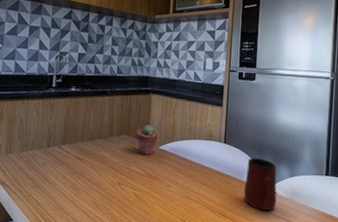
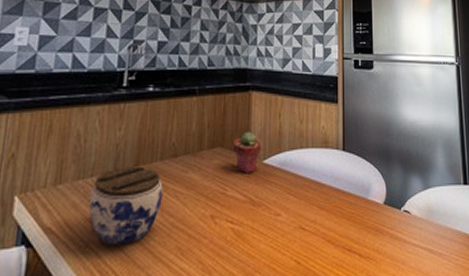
jar: none [30,144,83,198] -> present [88,166,163,246]
mug: present [244,157,277,211] -> none [371,167,411,239]

